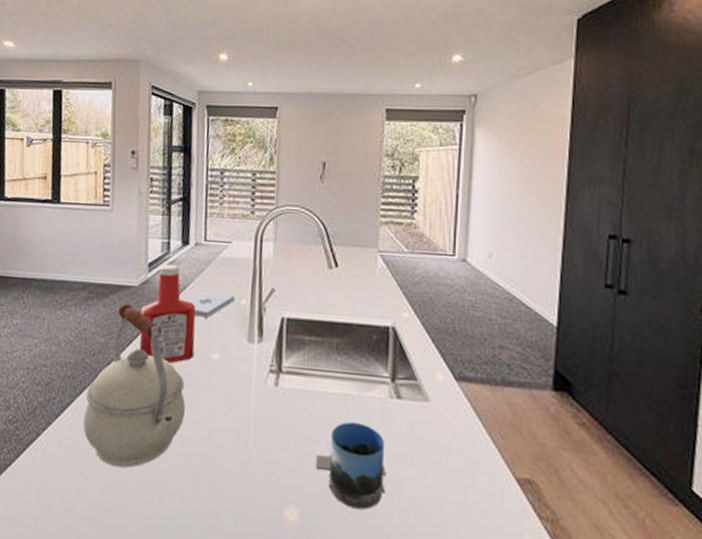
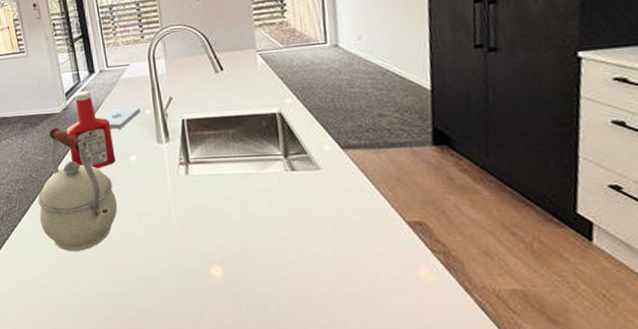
mug: present [315,421,386,510] -> none [229,194,293,261]

